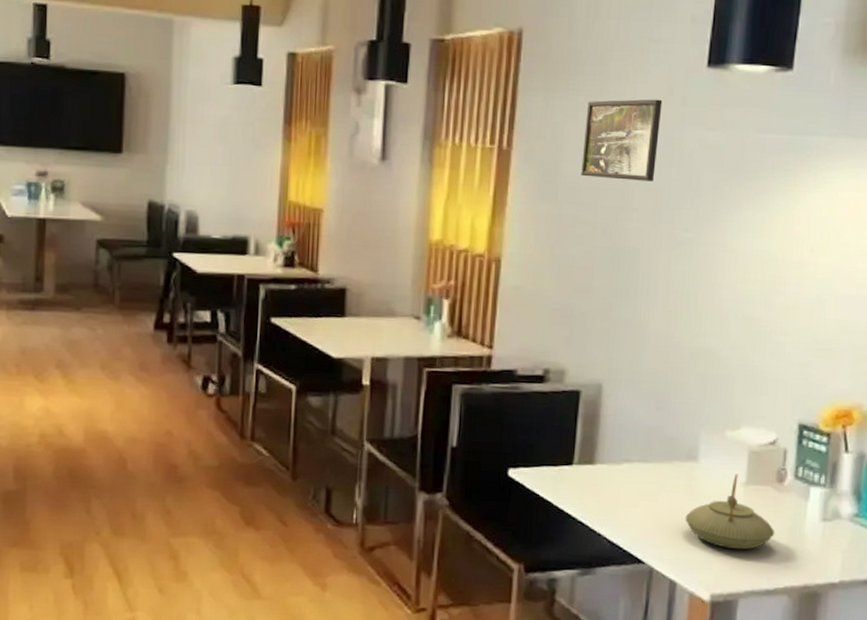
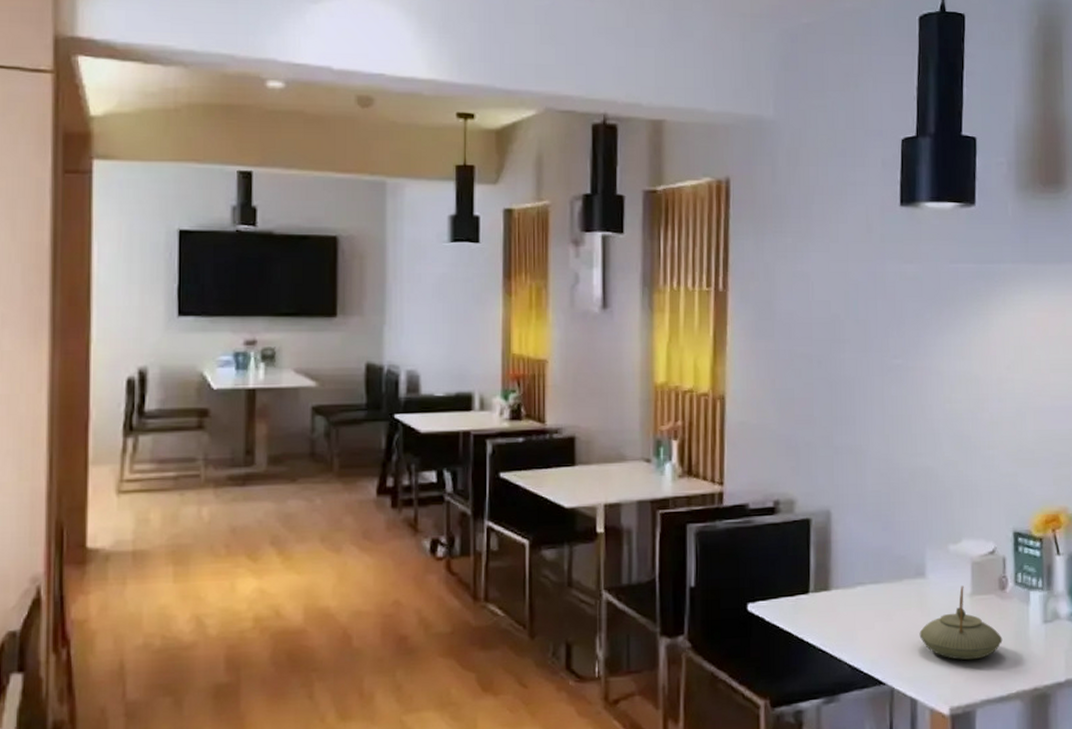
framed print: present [581,99,663,181] -> none [794,237,863,314]

